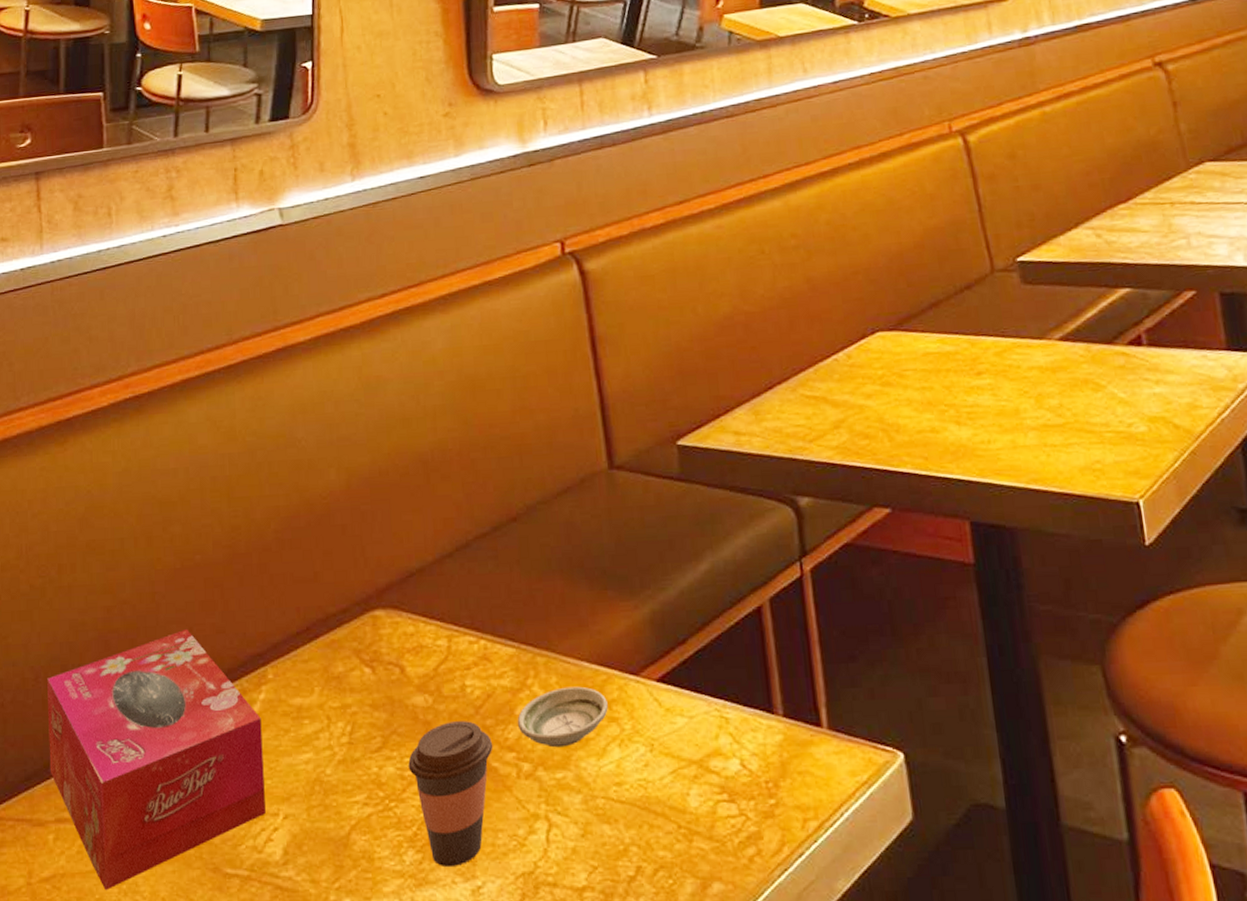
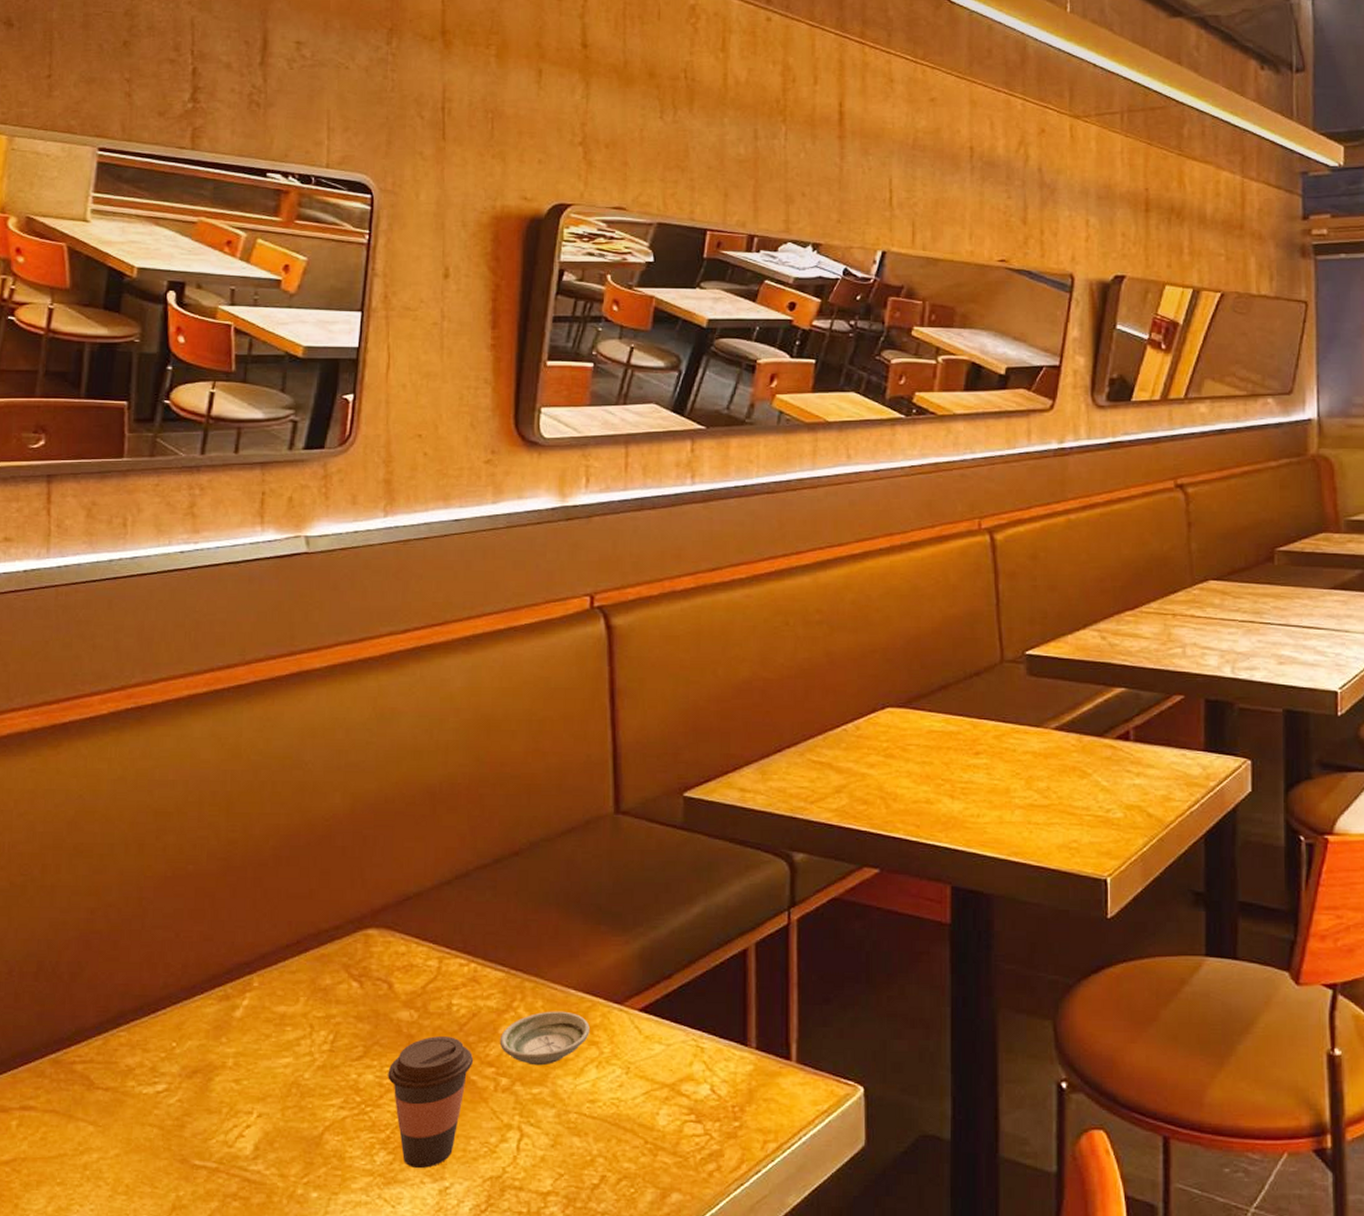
tissue box: present [47,628,266,890] -> none [17,934,243,1175]

